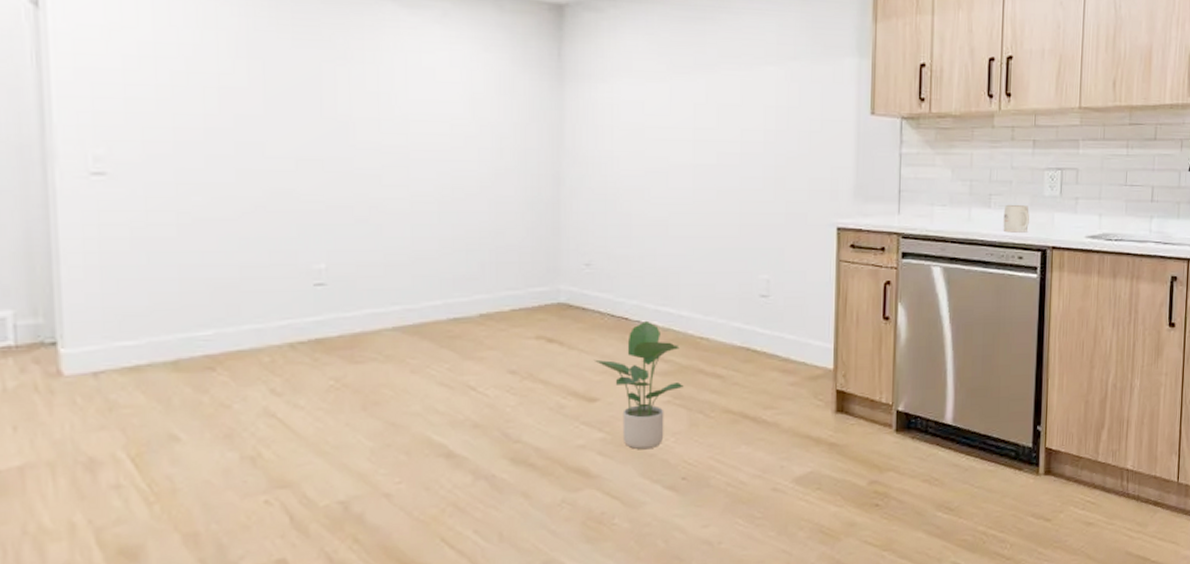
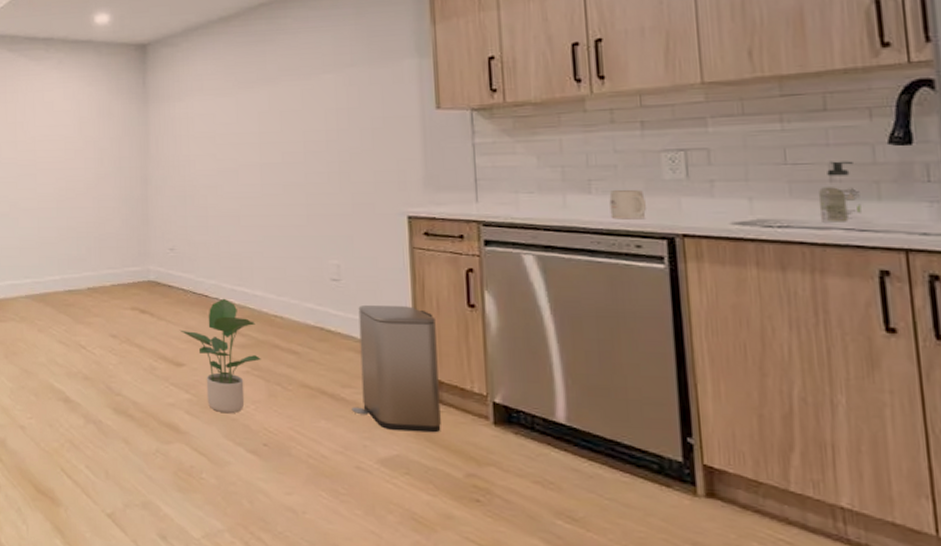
pedal bin: none [772,321,854,448] -> present [351,305,441,433]
soap dispenser: none [1141,184,1167,236] -> present [818,161,861,222]

